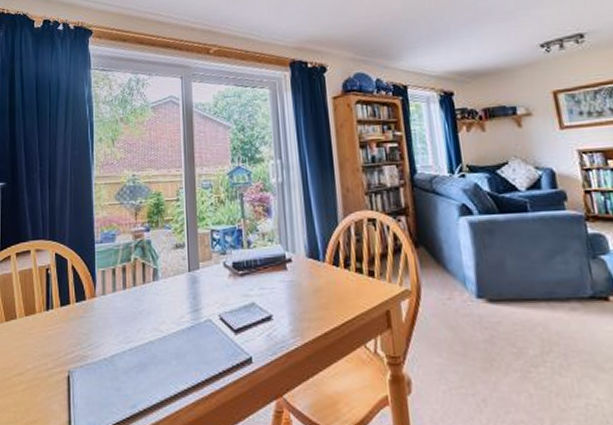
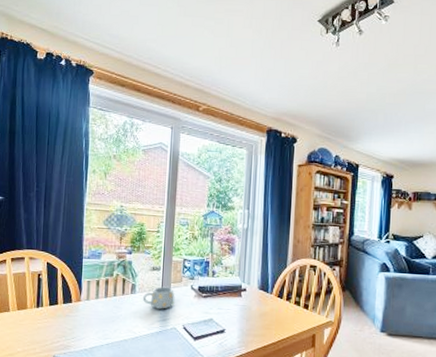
mug: none [168,267,206,297] -> present [143,286,175,309]

